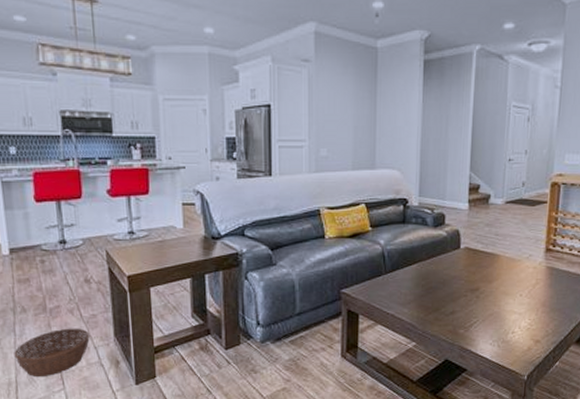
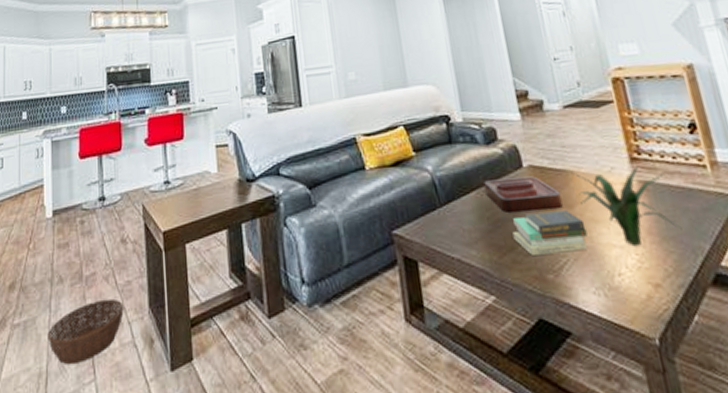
decorative tray: none [425,256,485,282] -> present [484,176,563,212]
books: none [440,284,498,315] -> present [512,210,588,255]
plant: none [497,255,568,314] -> present [571,166,682,247]

